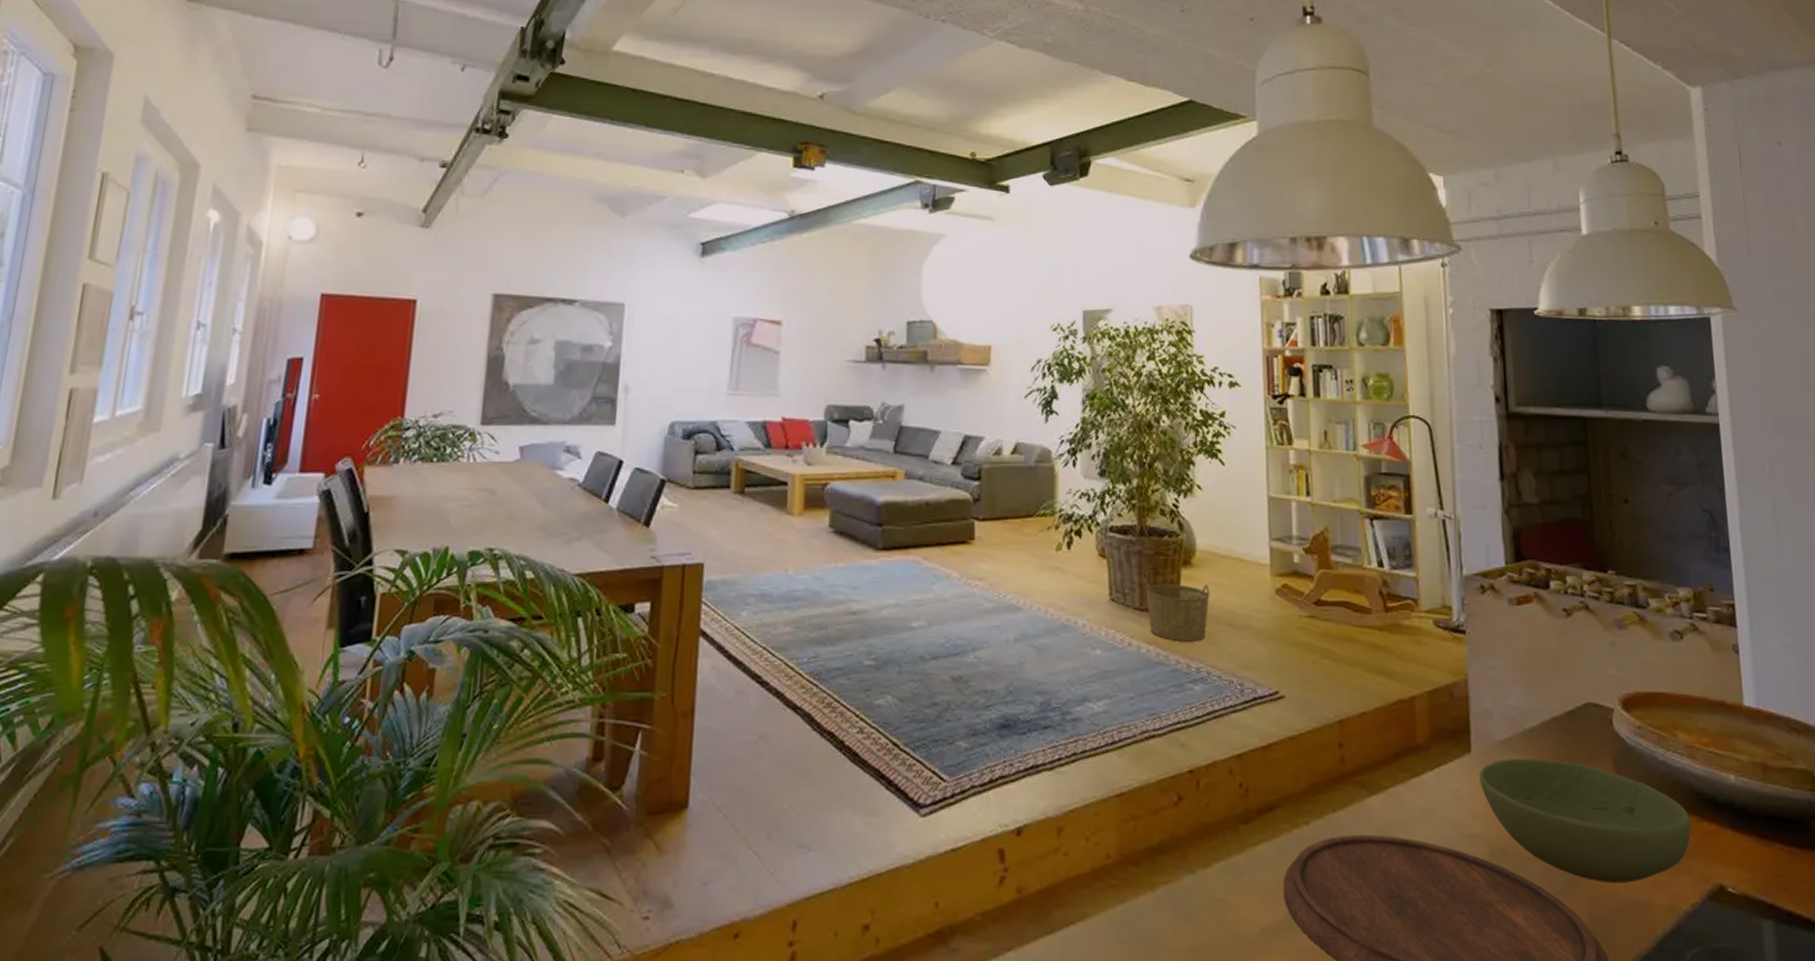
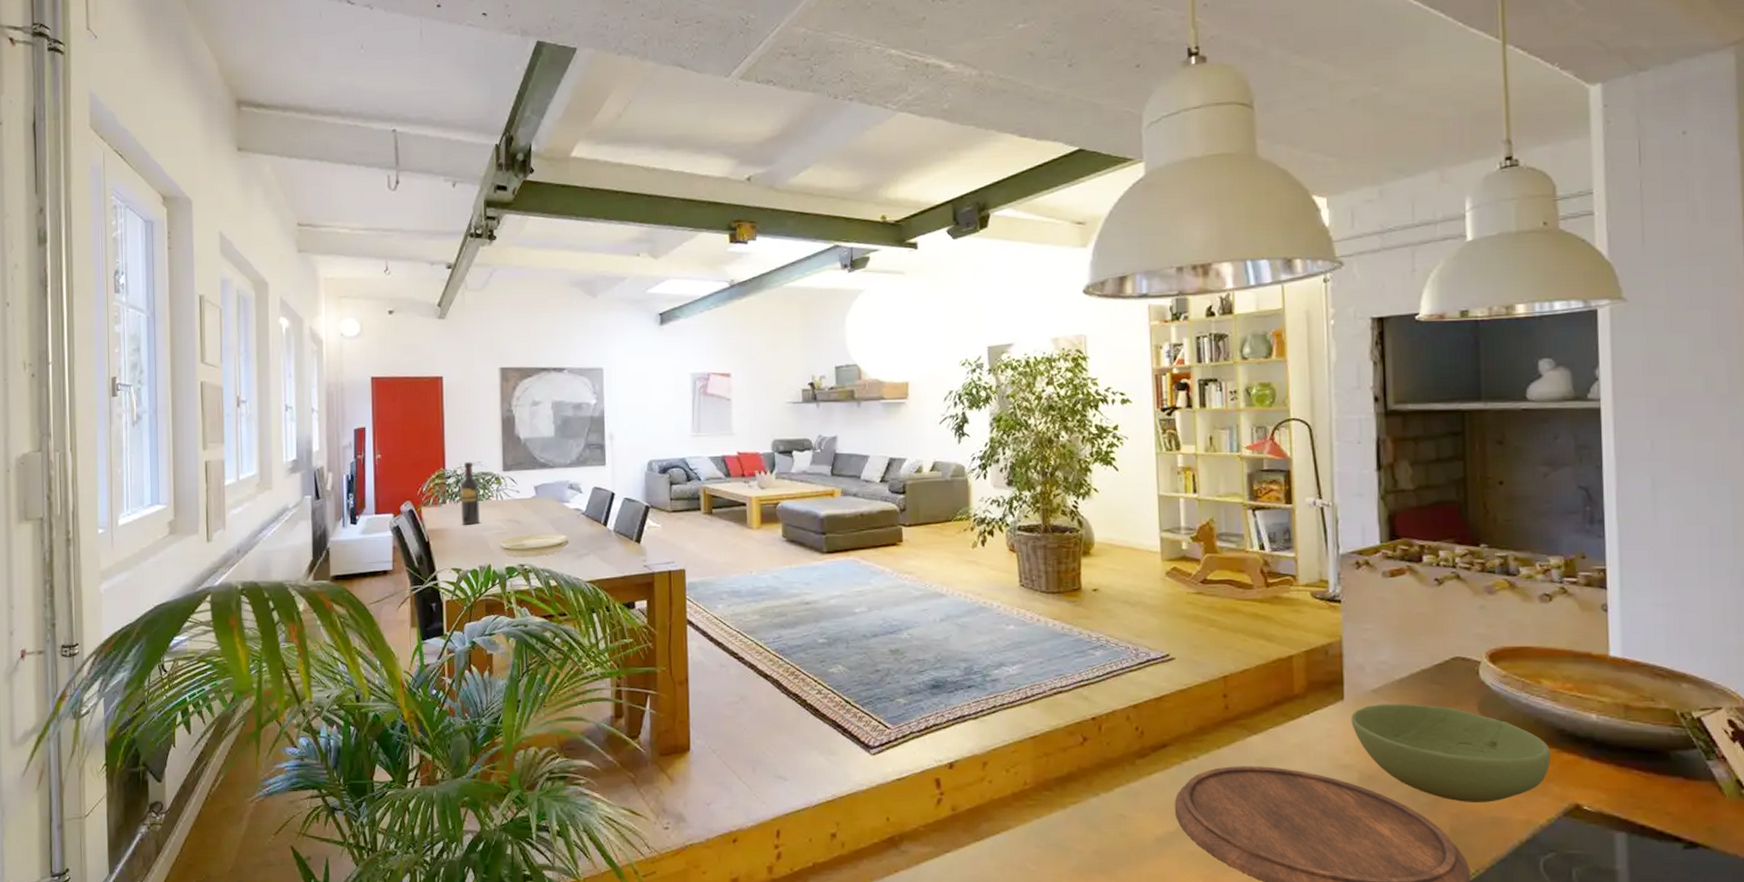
wine bottle: none [416,409,446,494] -> present [460,461,480,526]
plate: none [463,509,558,540] -> present [499,534,570,558]
basket: present [1146,583,1210,642] -> none [1051,570,1107,617]

